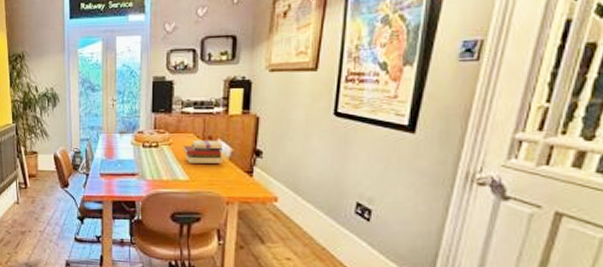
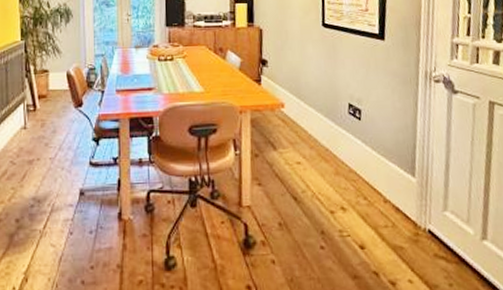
books: present [182,140,224,165] -> none [196,51,234,76]

